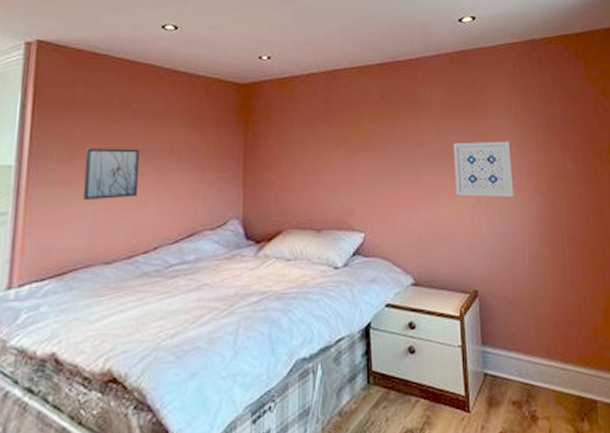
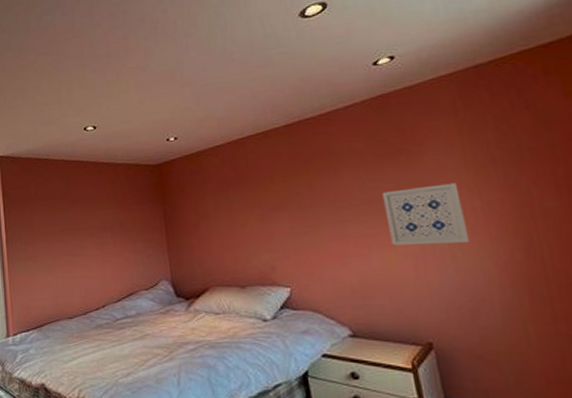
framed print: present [82,148,139,199] -> none [43,228,85,271]

